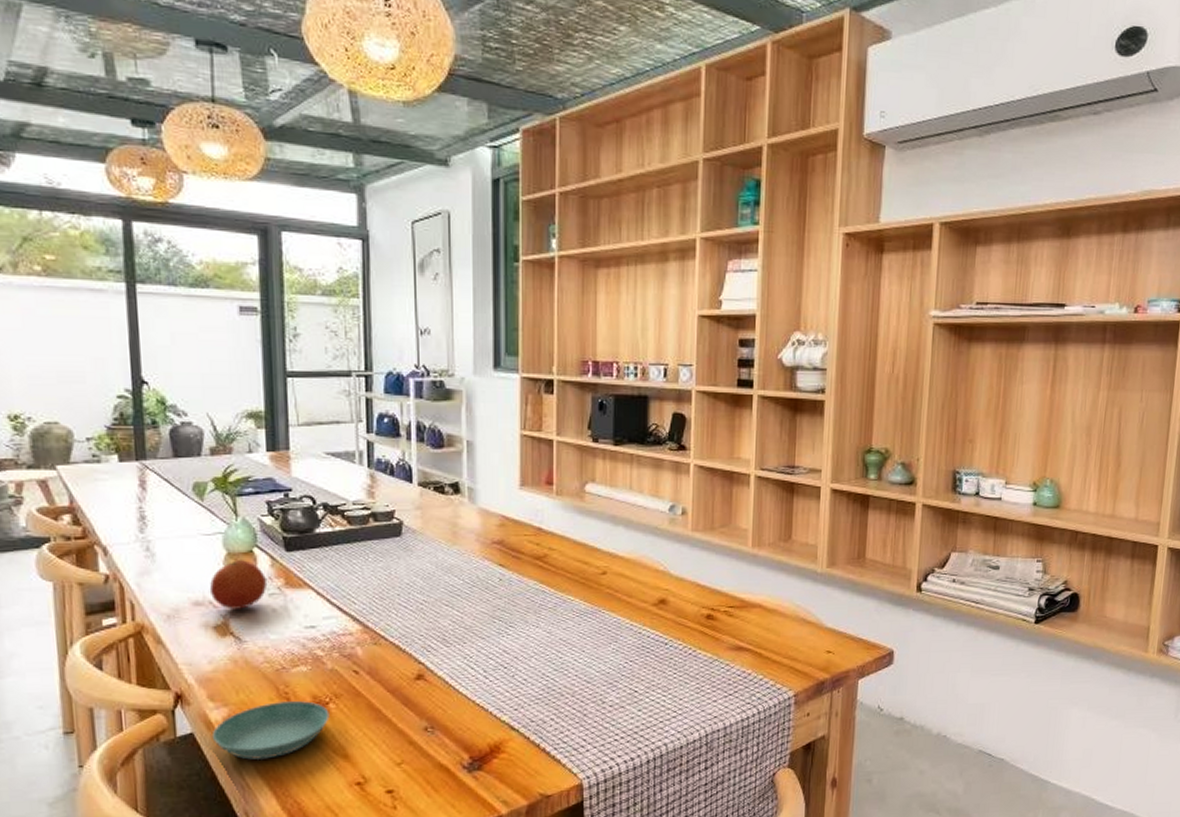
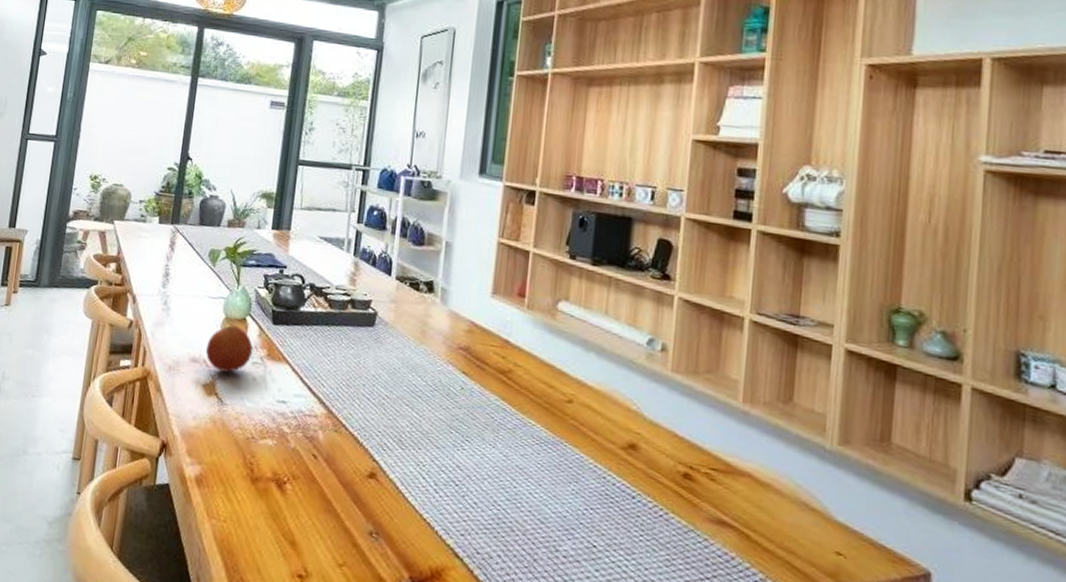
saucer: present [211,701,330,761] -> none [183,470,285,528]

